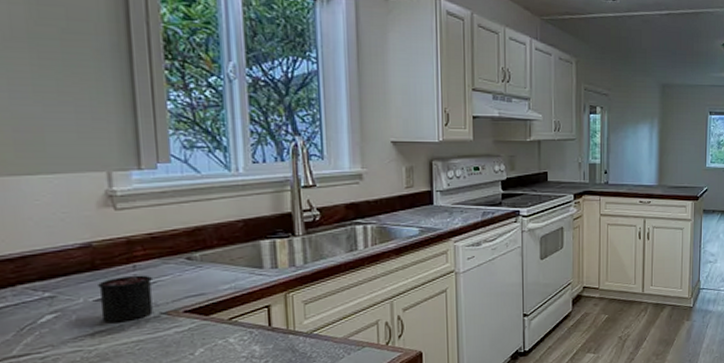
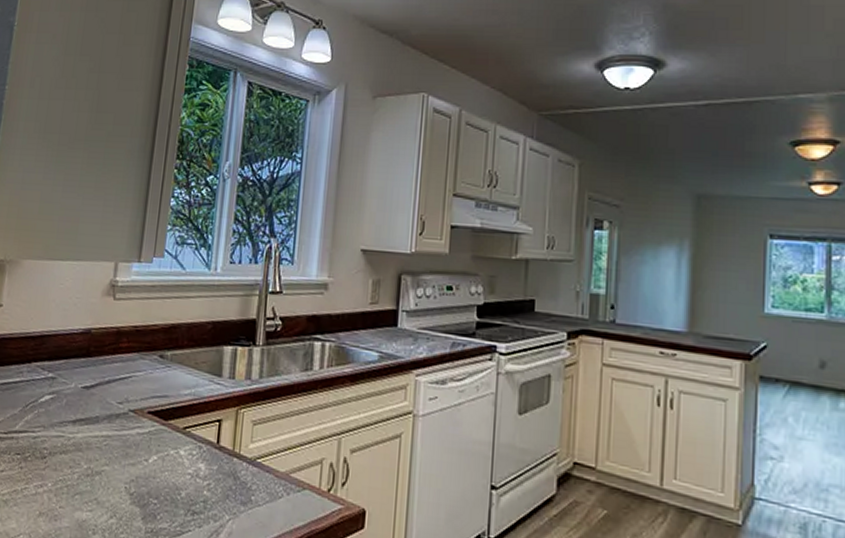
candle: present [96,264,153,322] -> none [84,356,129,414]

